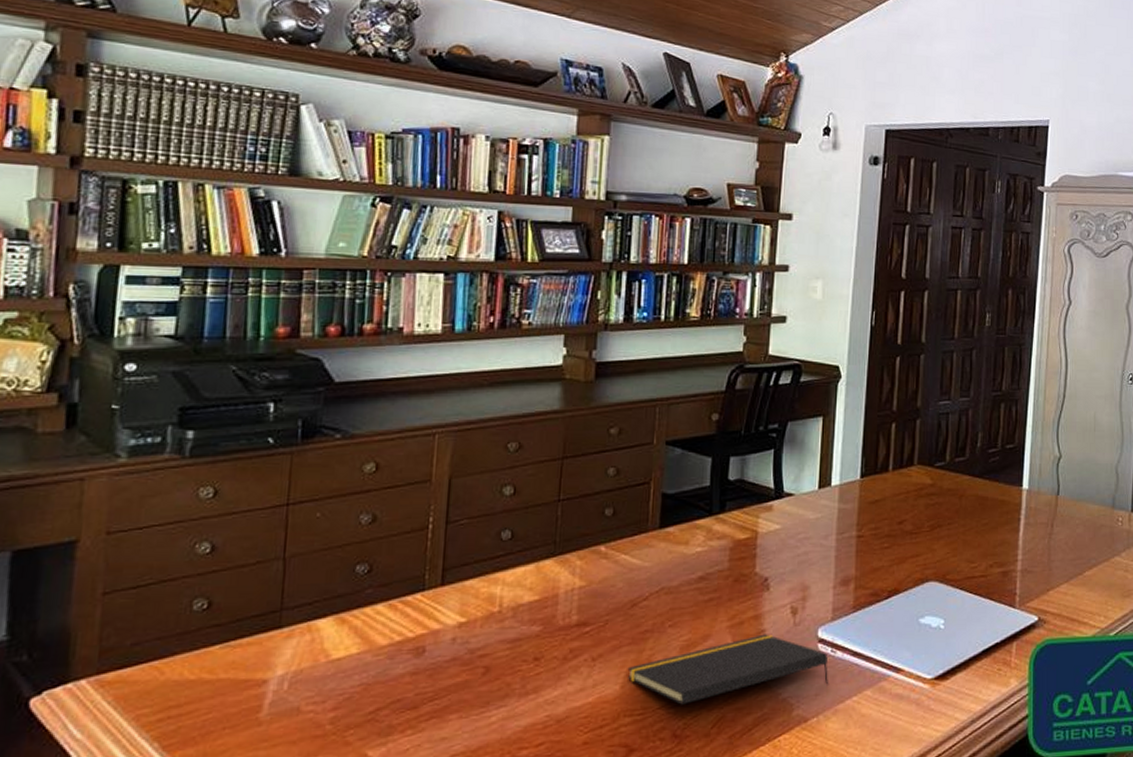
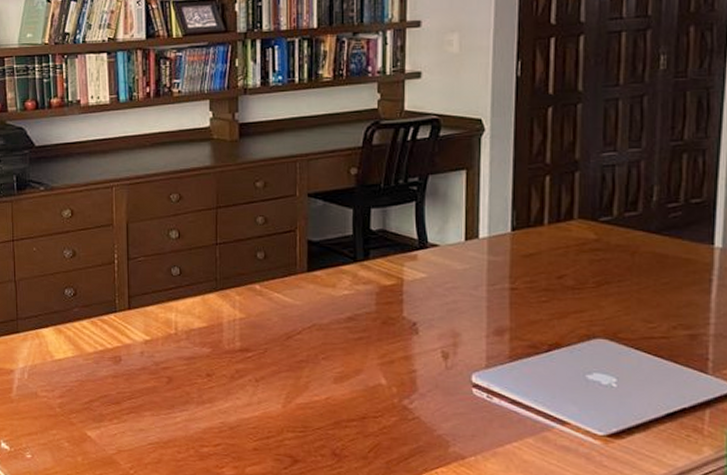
notepad: present [627,634,829,705] -> none [287,374,487,429]

